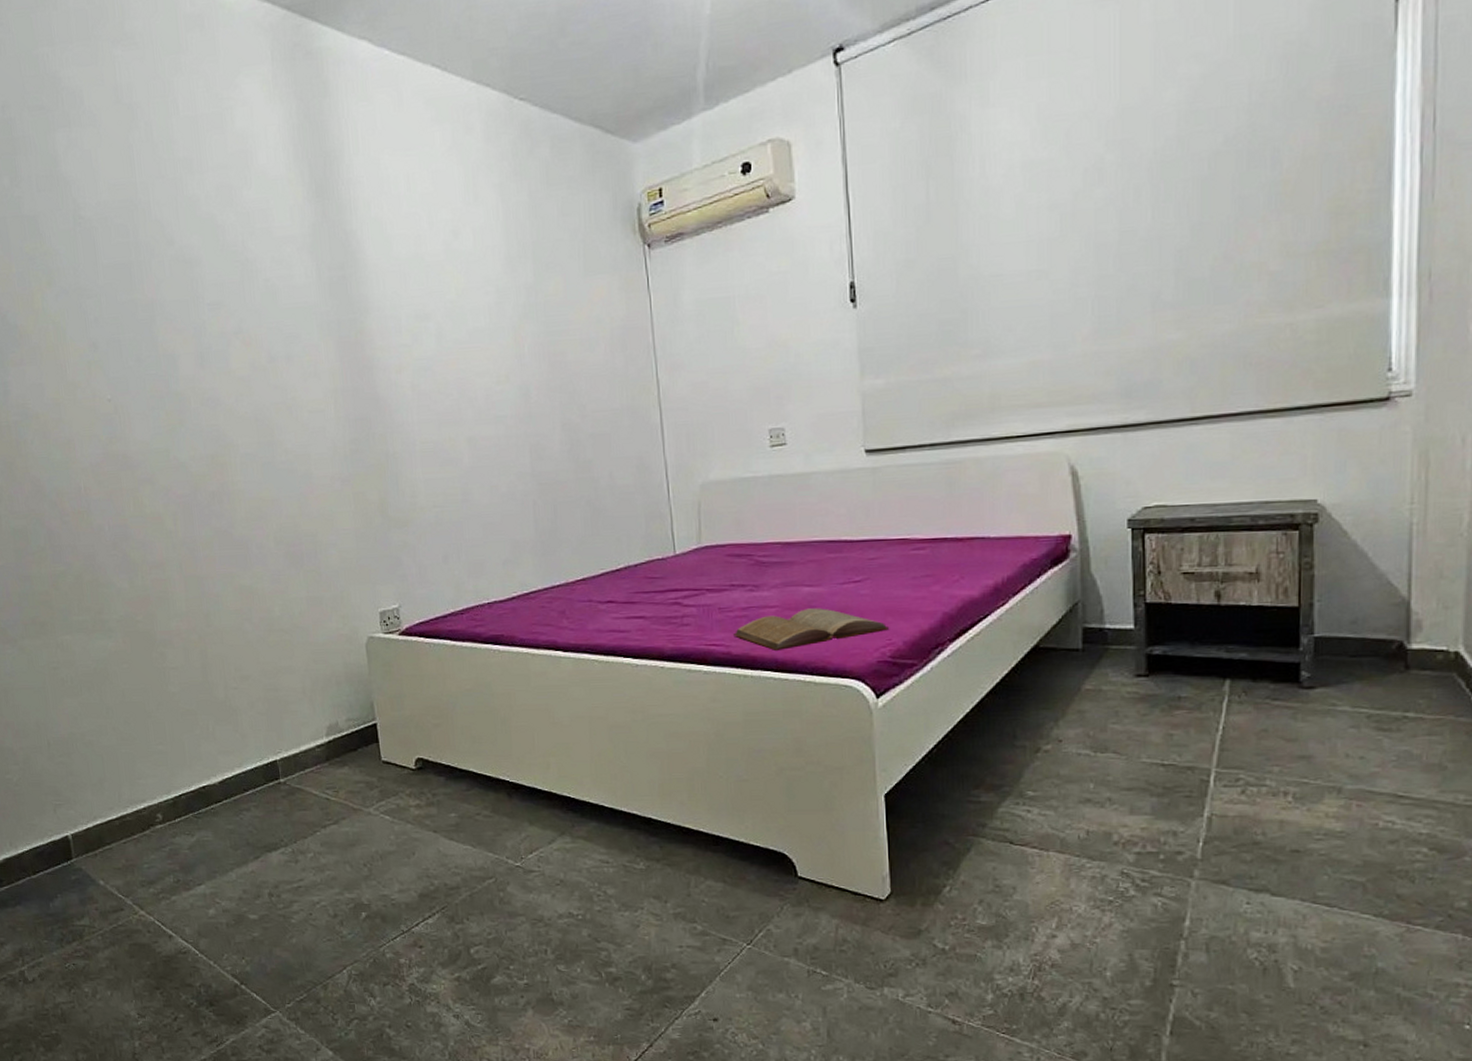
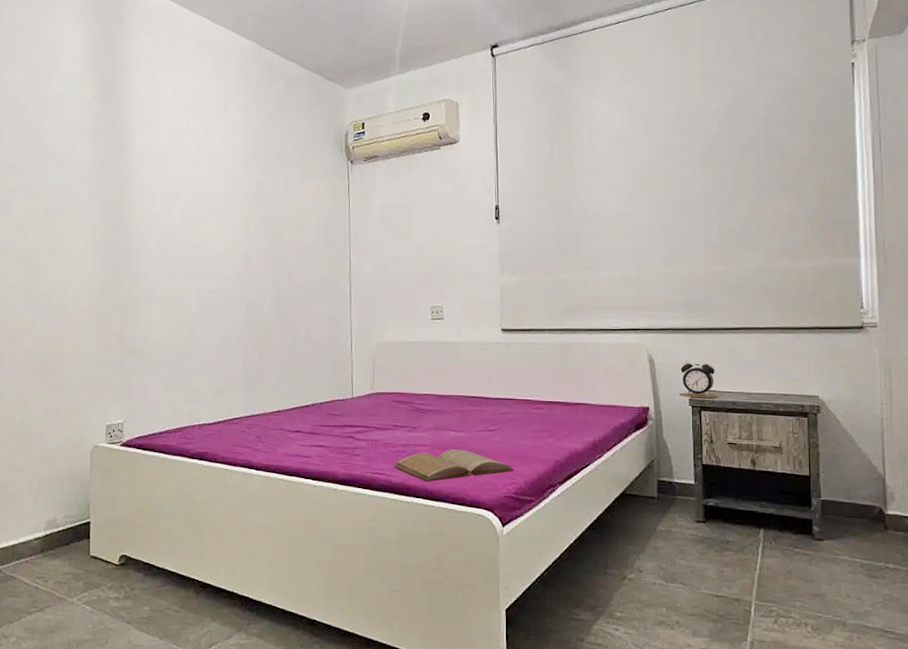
alarm clock: none [1114,466,1169,518] -> present [679,360,718,399]

